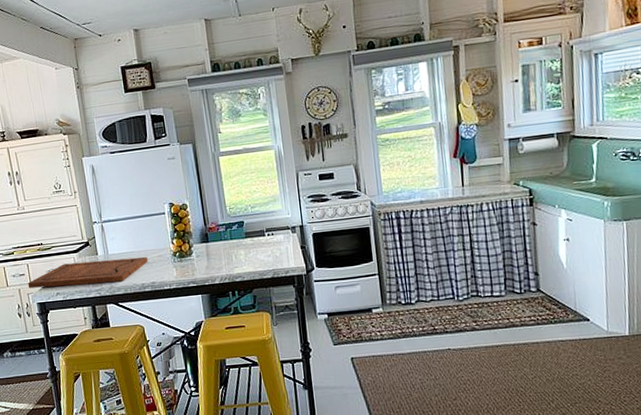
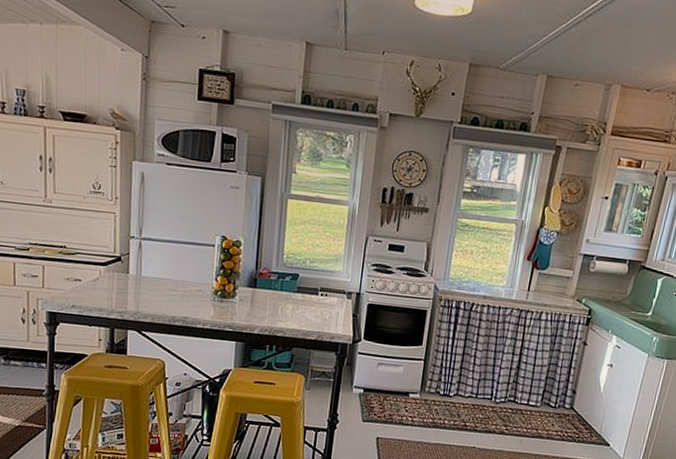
cutting board: present [27,256,148,289] -> none [39,275,185,309]

